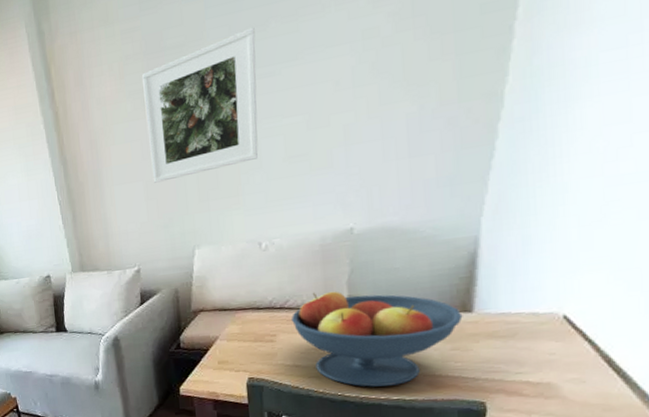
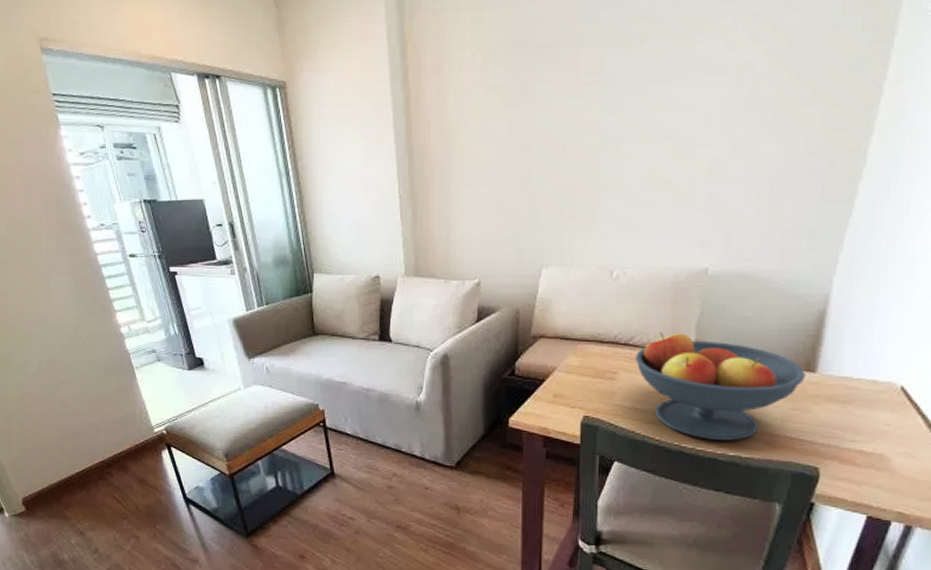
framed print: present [142,27,259,183] -> none [505,39,630,190]

